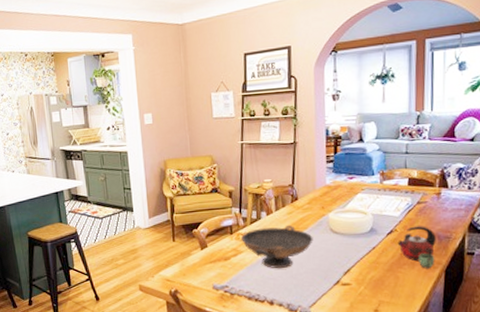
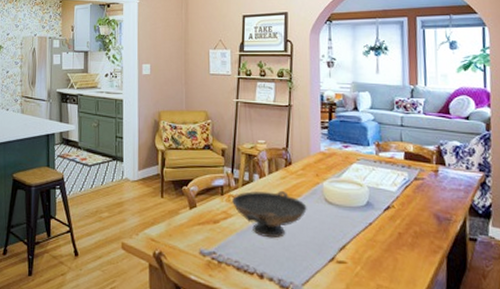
kettle: present [397,226,436,269] -> none [395,204,436,253]

